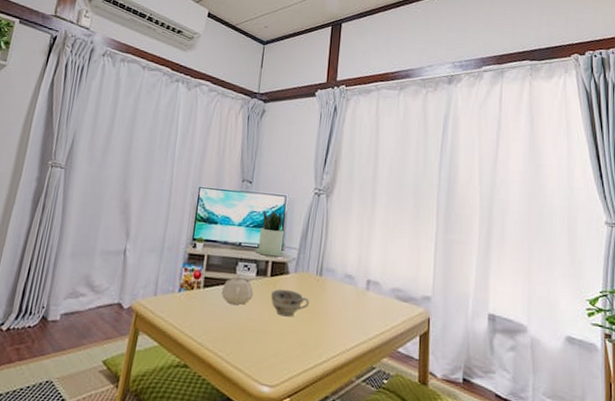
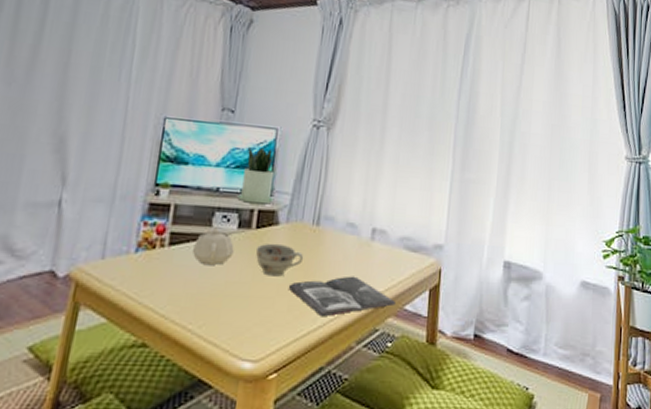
magazine: none [297,319,391,354] -> present [288,276,397,317]

